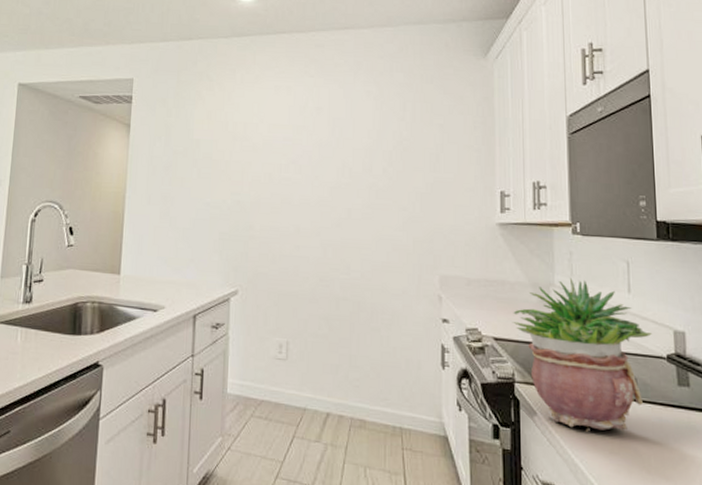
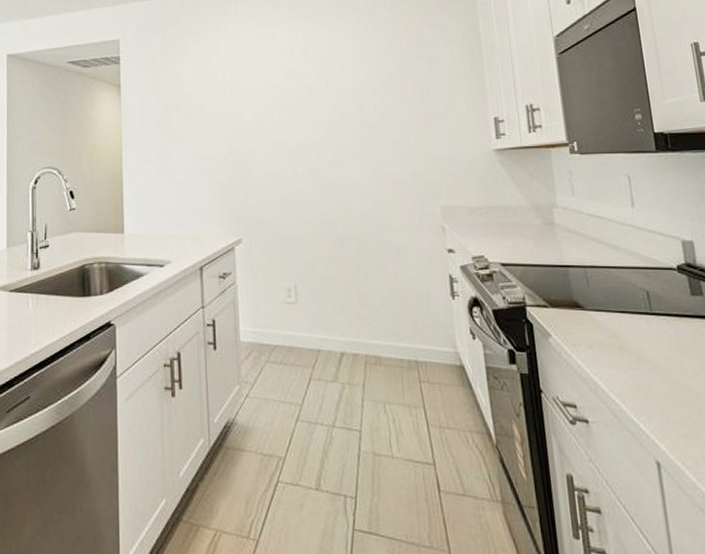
potted plant: present [512,278,652,432] -> none [517,197,660,349]

